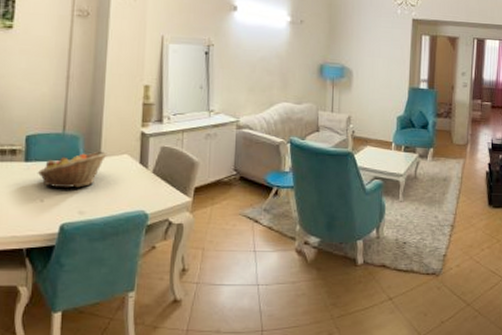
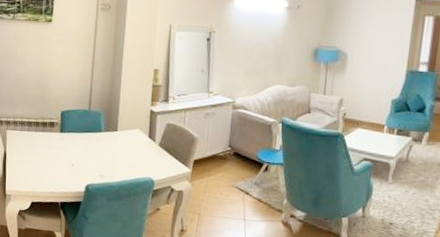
fruit basket: present [37,151,107,189] -> none [69,125,123,156]

